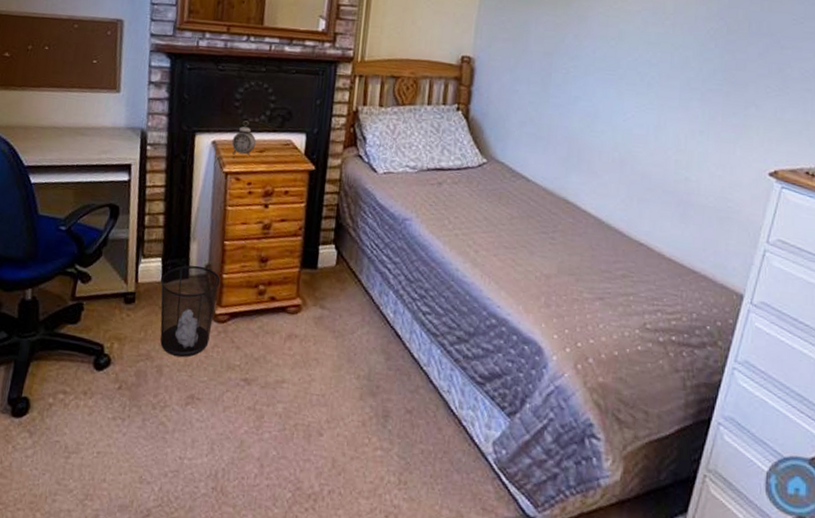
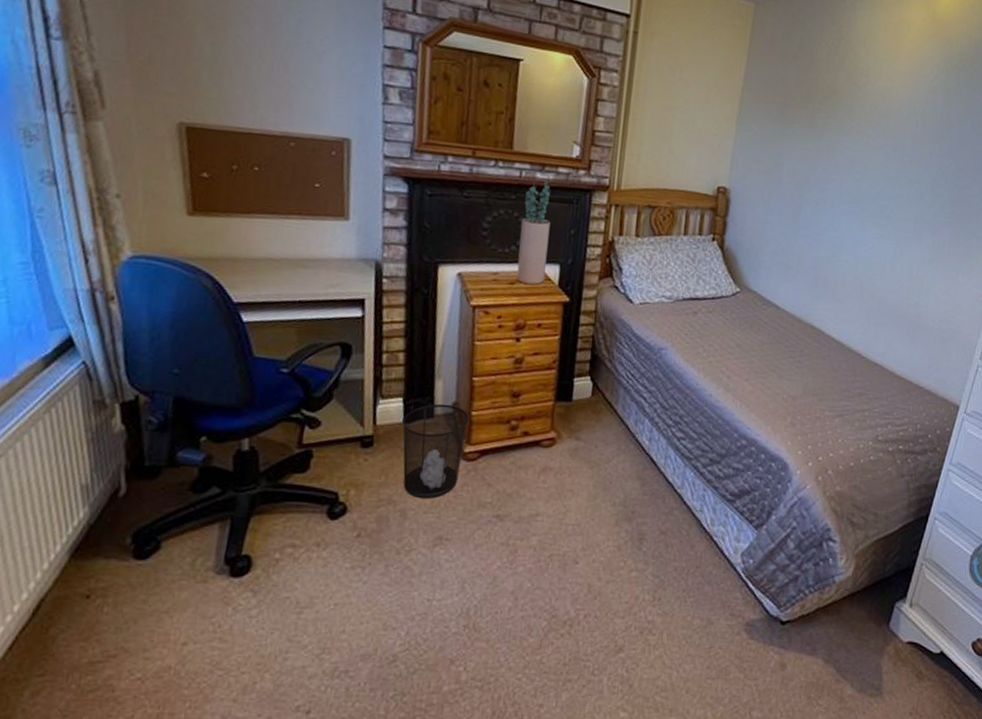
alarm clock: present [231,120,257,157] -> none [479,251,507,289]
vase: none [265,48,298,154] -> present [516,175,551,286]

